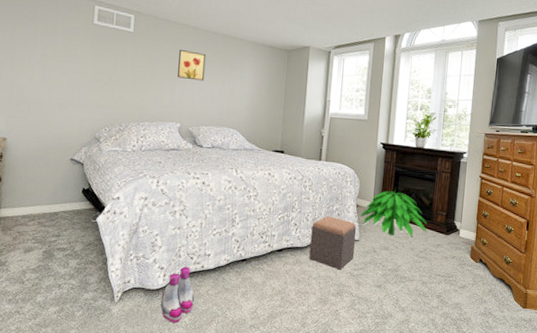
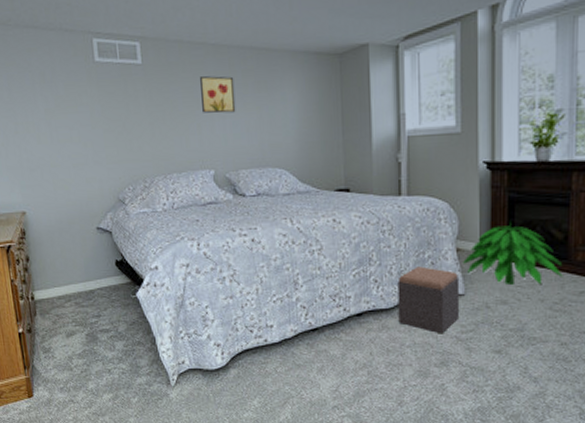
boots: present [160,266,195,323] -> none [222,341,262,406]

